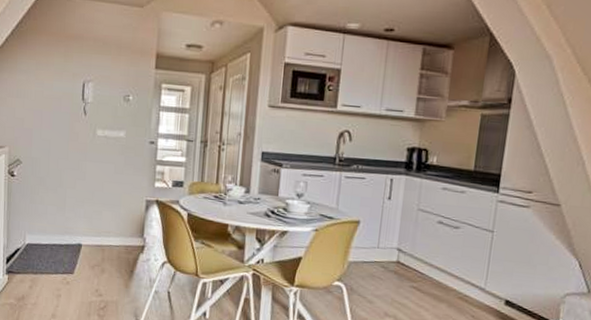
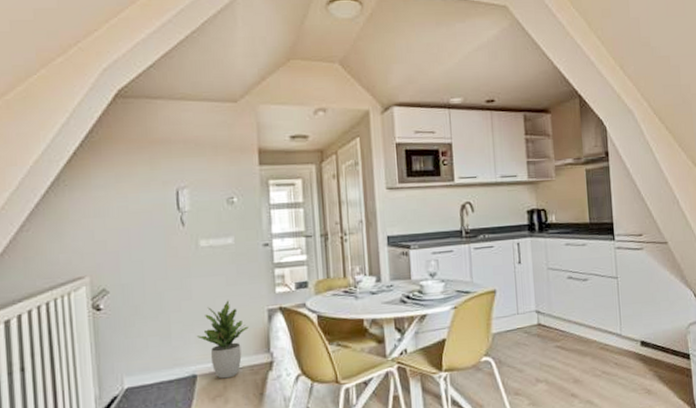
potted plant: none [85,186,128,253] -> present [196,300,248,379]

